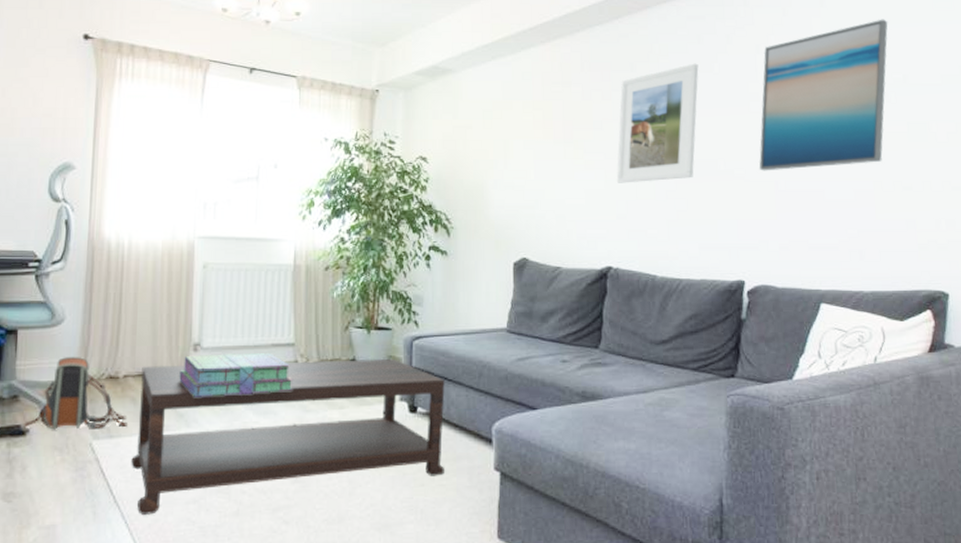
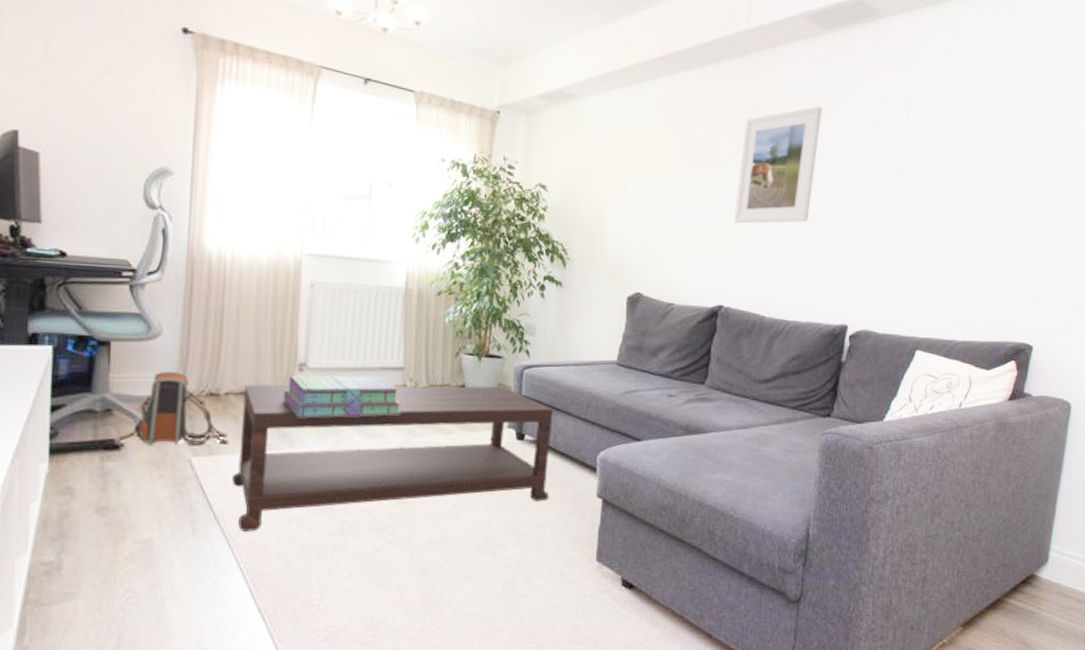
wall art: present [759,19,888,171] -> none [871,74,1007,220]

